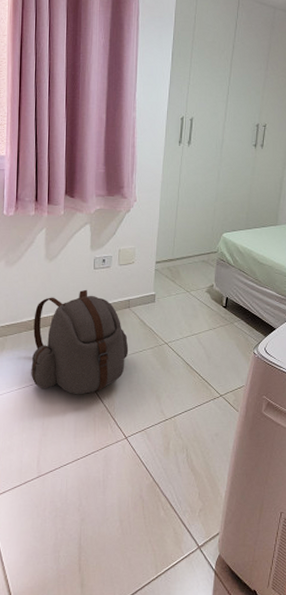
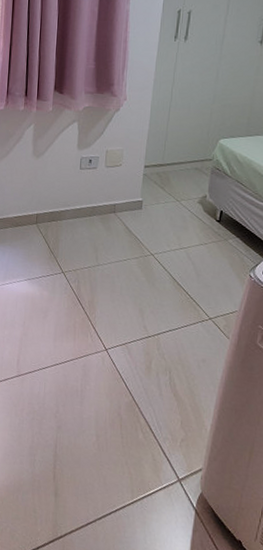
backpack: present [31,289,129,395] -> none [14,189,113,299]

